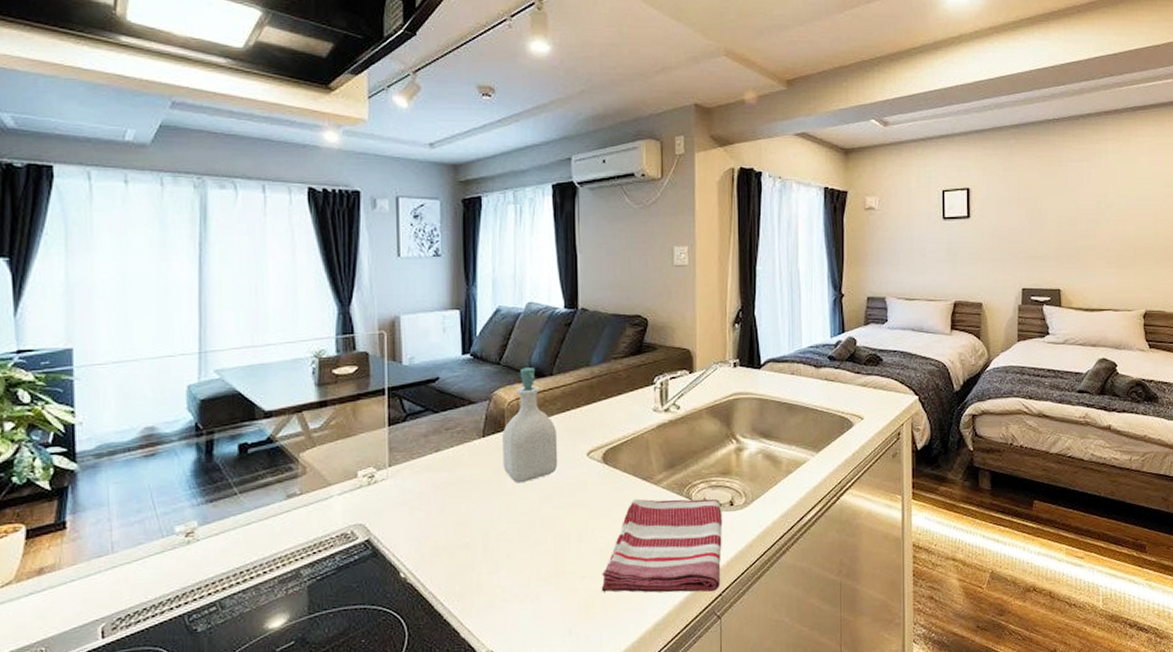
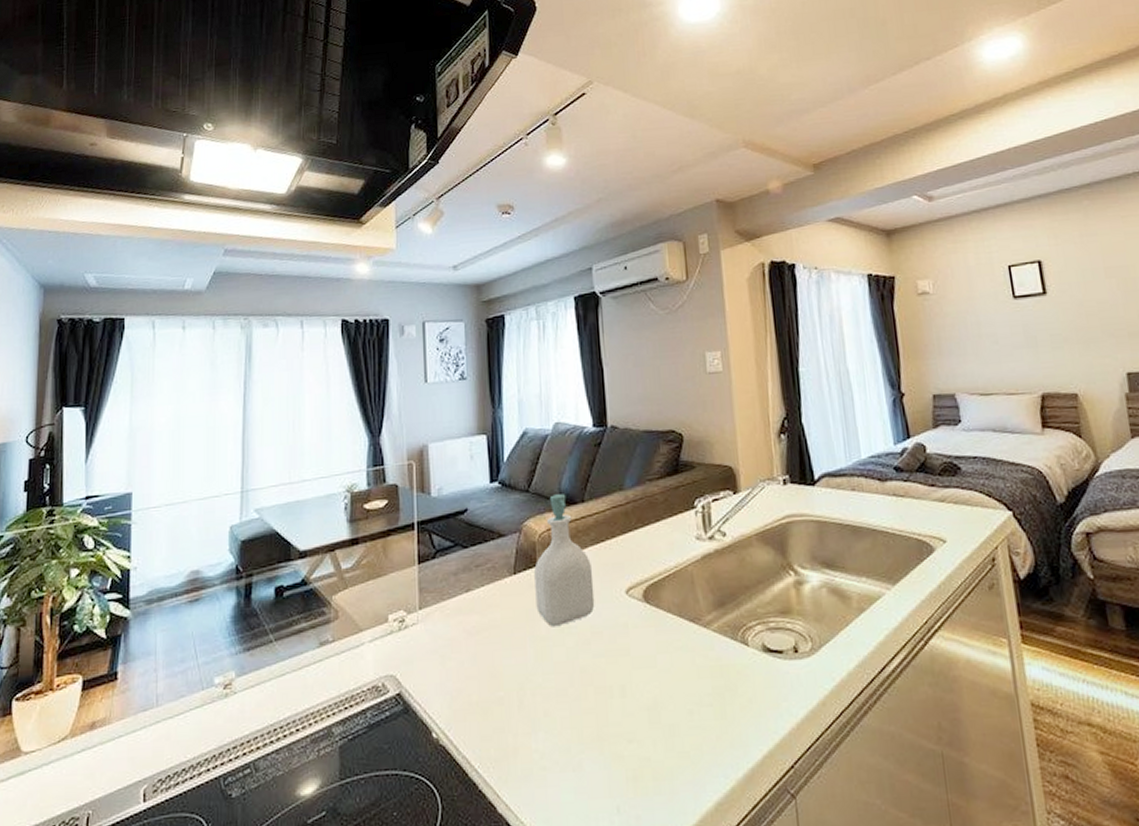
dish towel: present [601,498,722,593] -> none [651,644,792,764]

